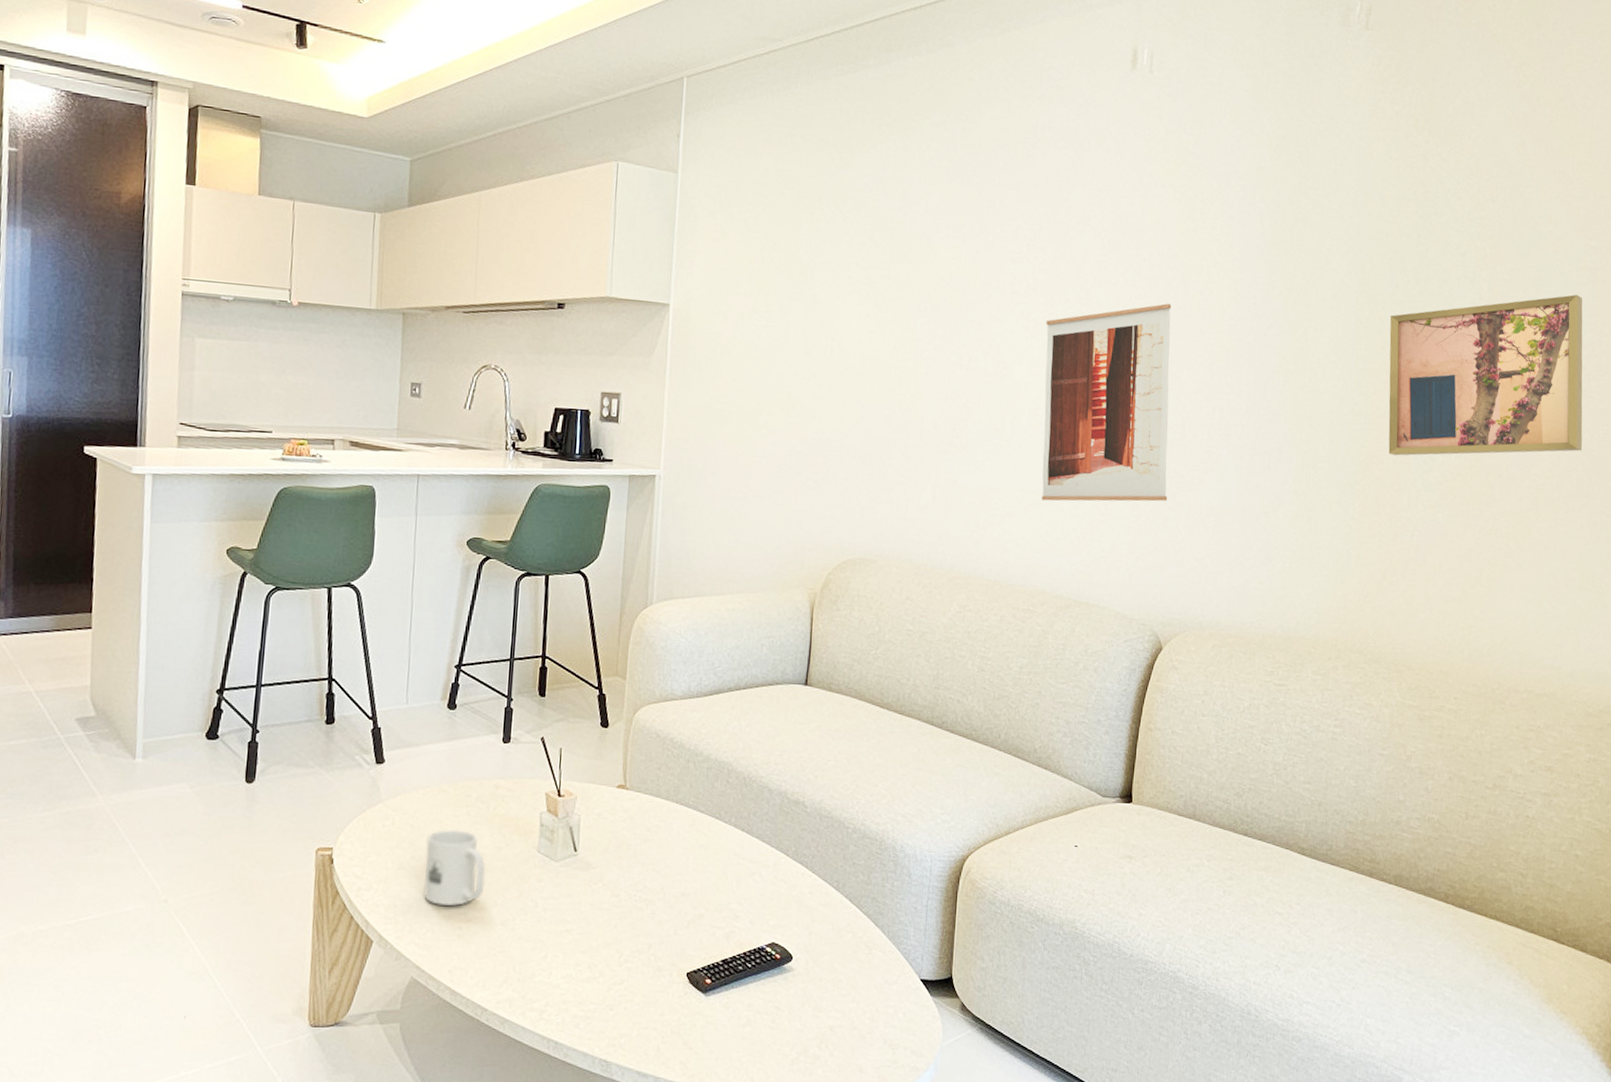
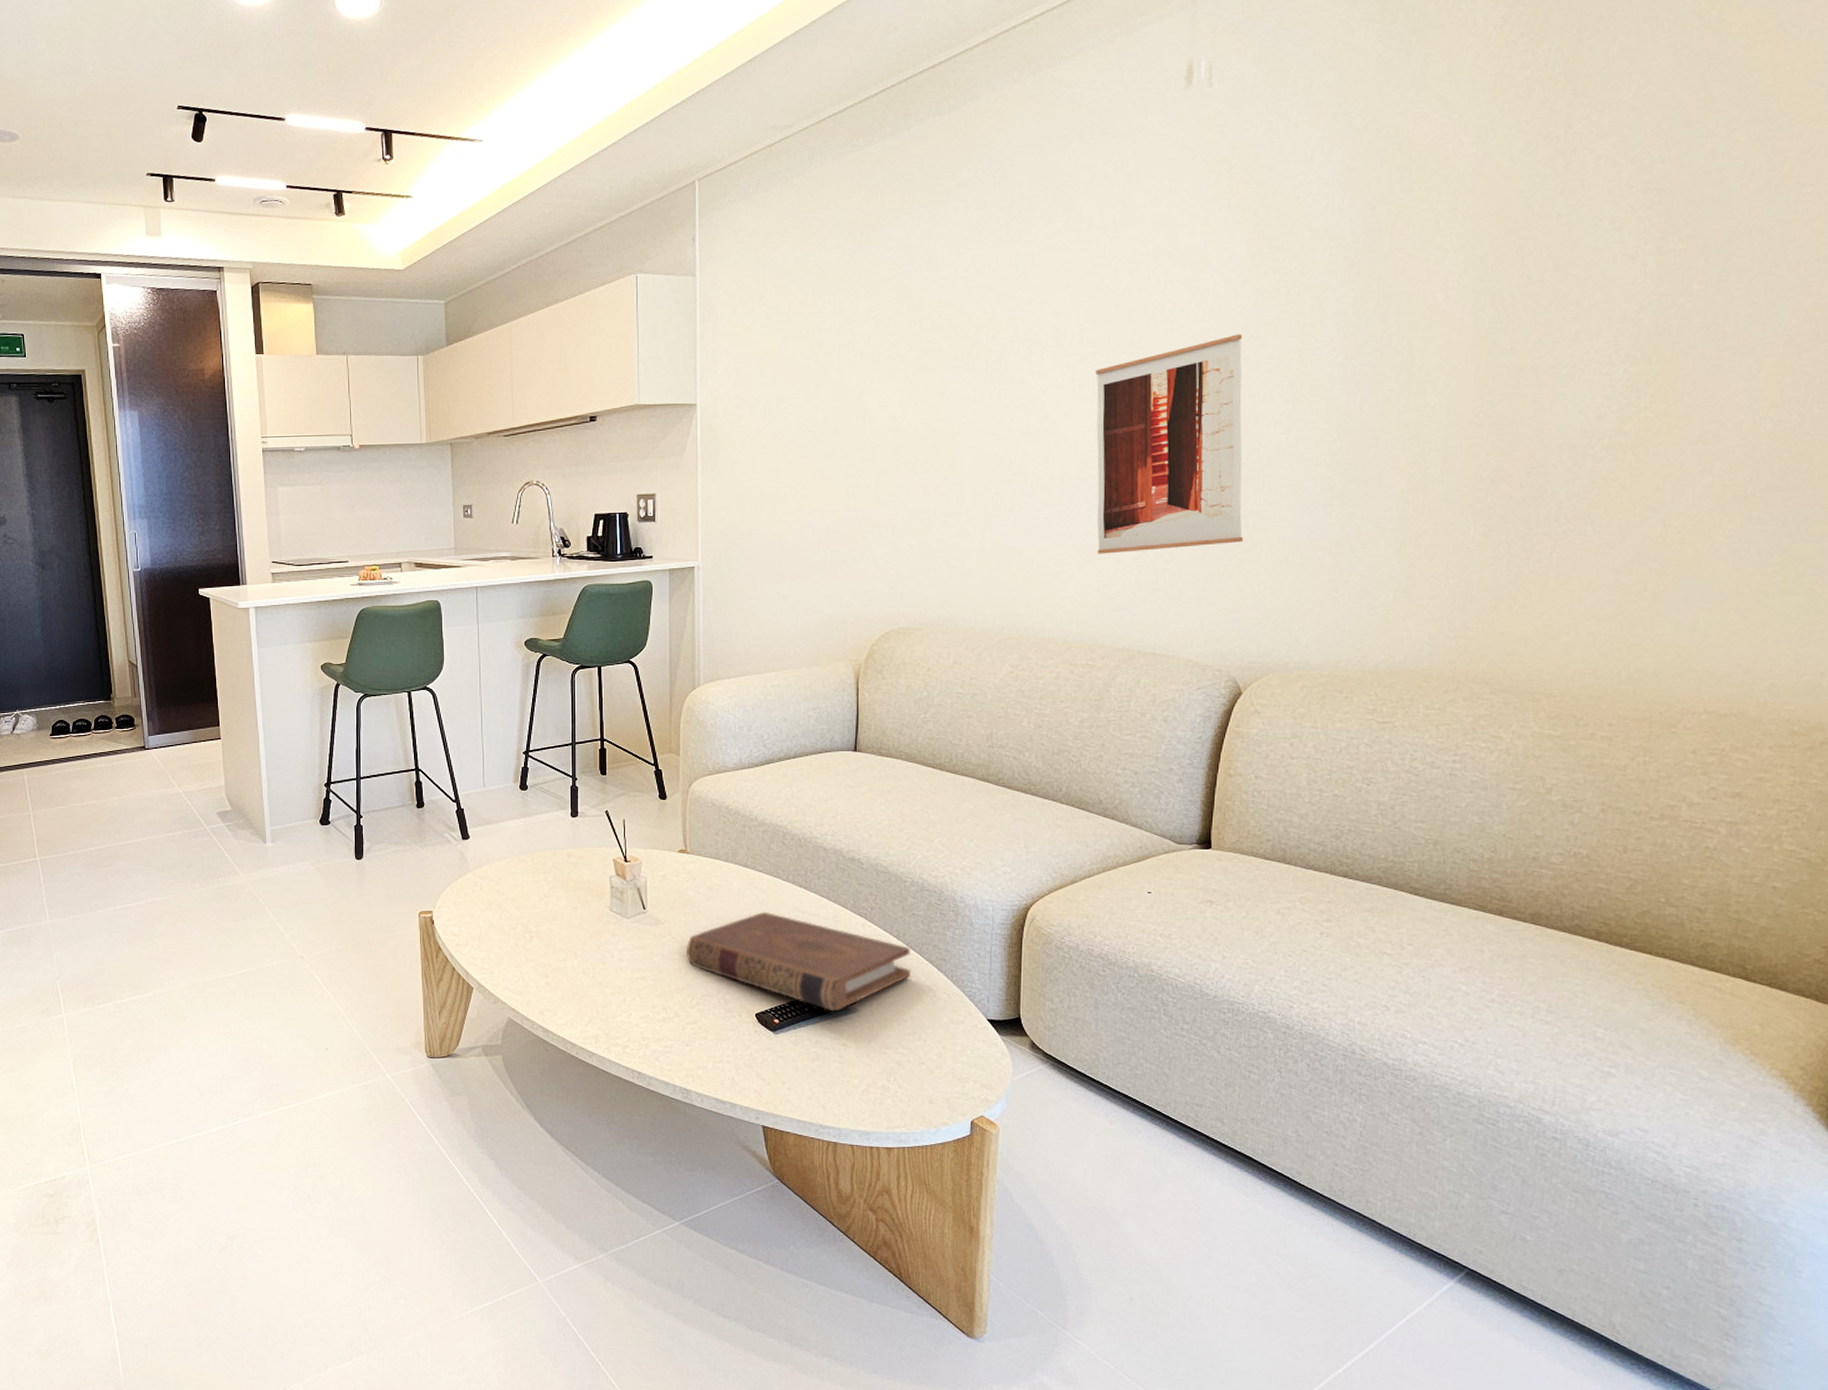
mug: present [423,829,486,906] -> none [512,892,565,958]
book: none [617,857,849,971] -> present [686,911,911,1012]
wall art: present [1388,294,1583,456] -> none [1519,253,1792,467]

